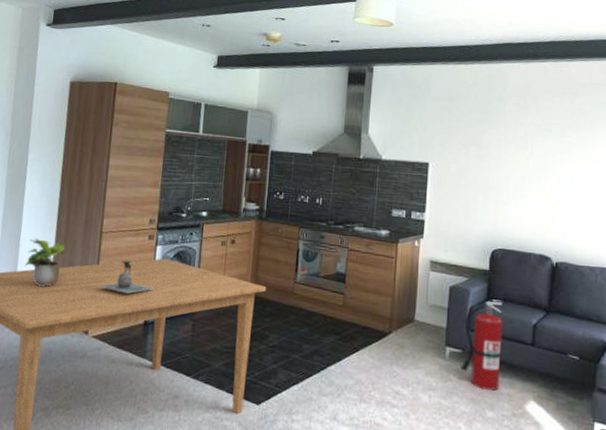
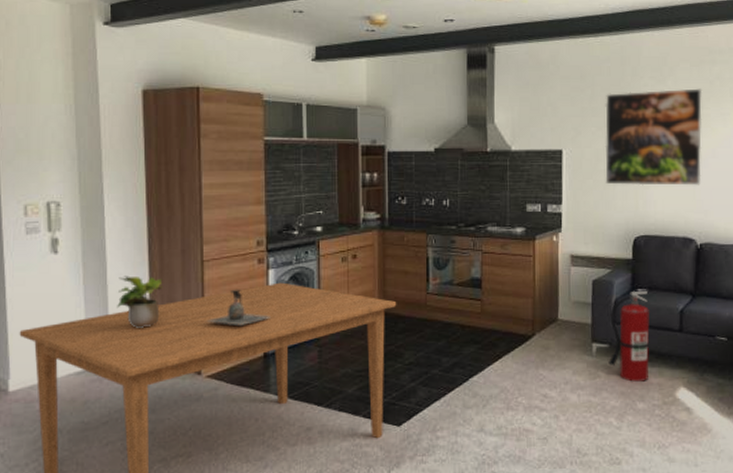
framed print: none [467,115,564,207] -> present [605,88,703,186]

